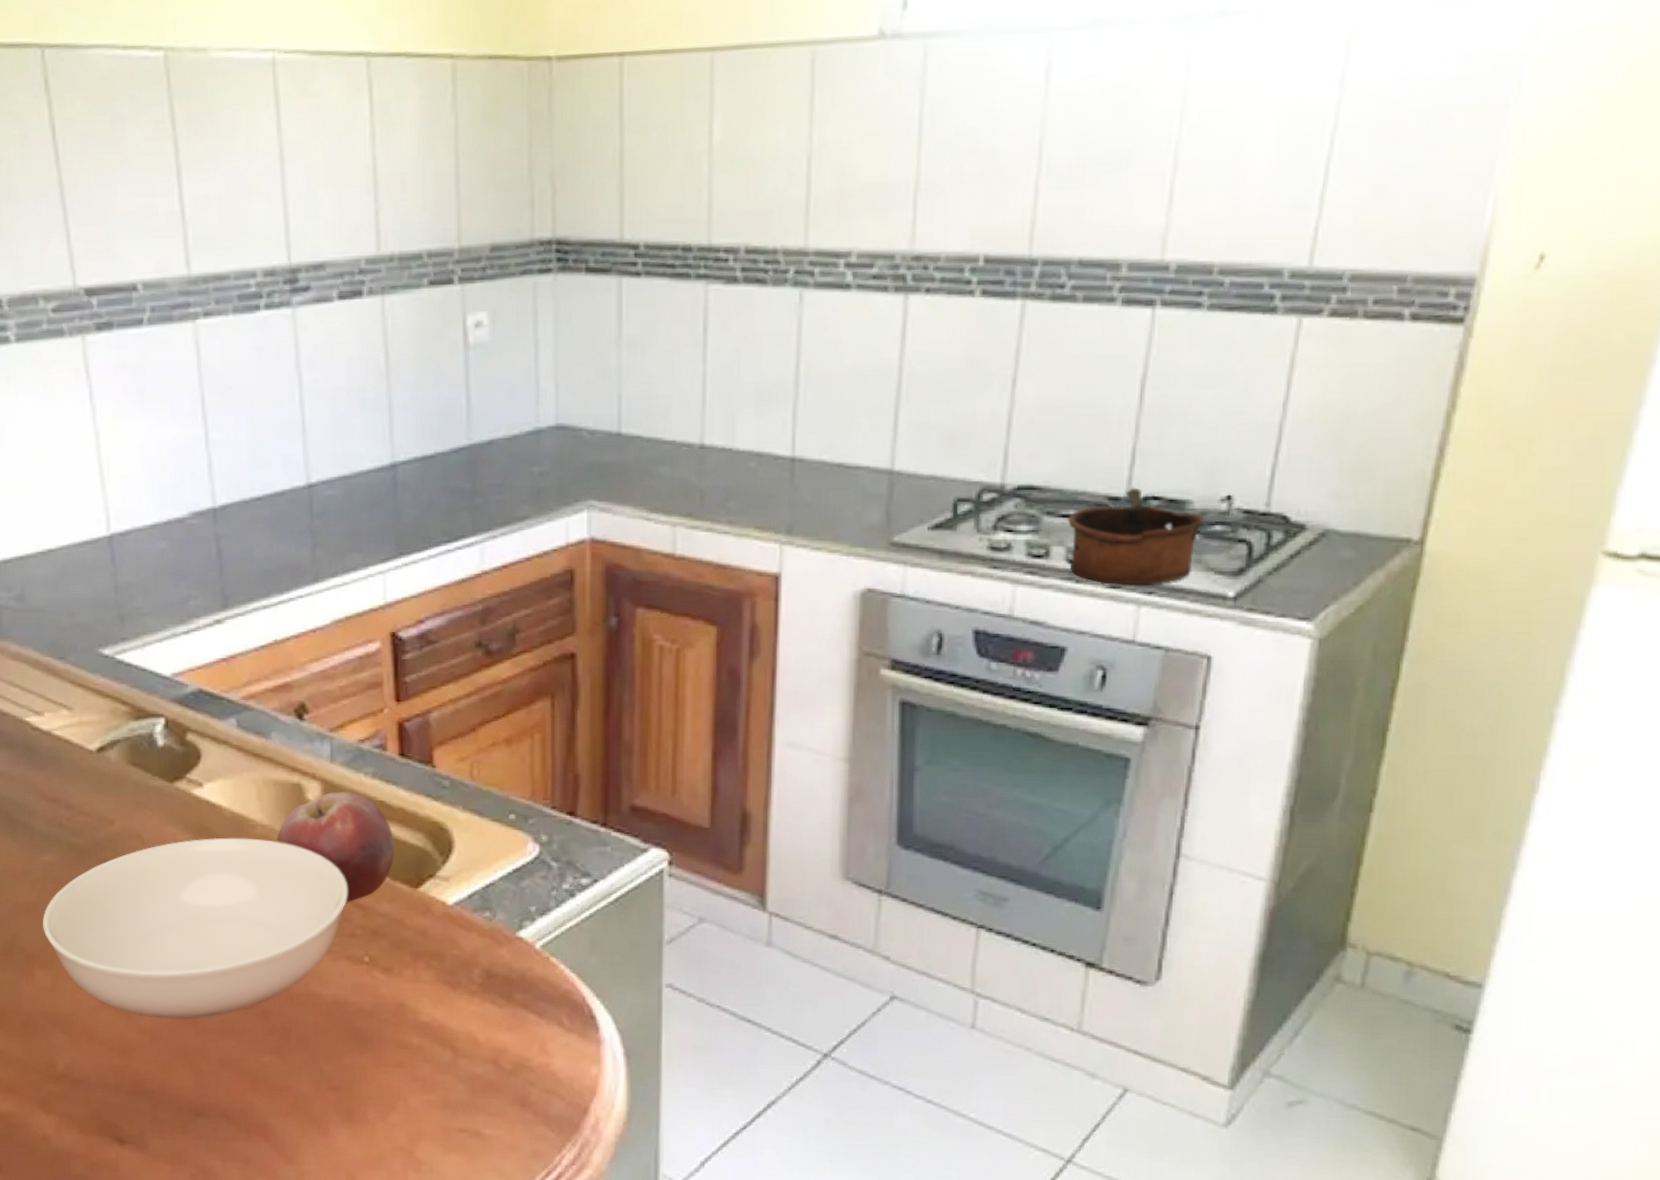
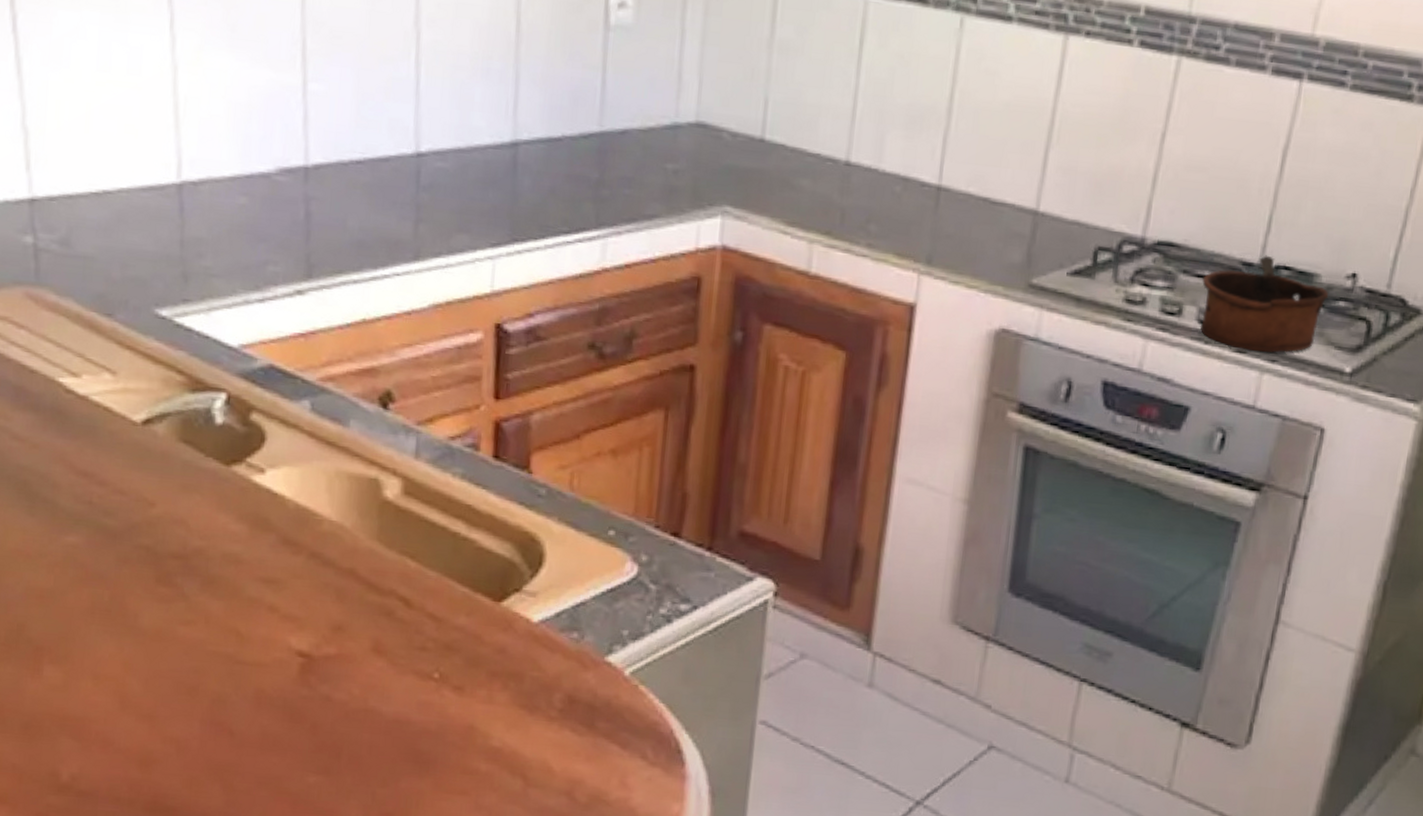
bowl: present [42,837,349,1019] -> none [56,530,423,730]
fruit: present [276,791,395,903] -> none [345,491,480,613]

